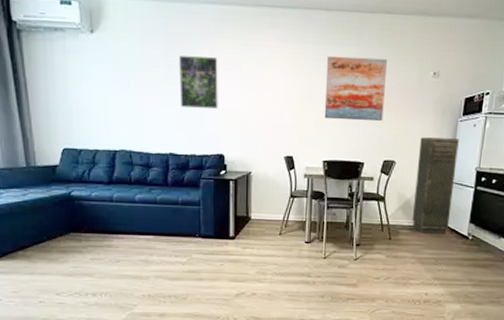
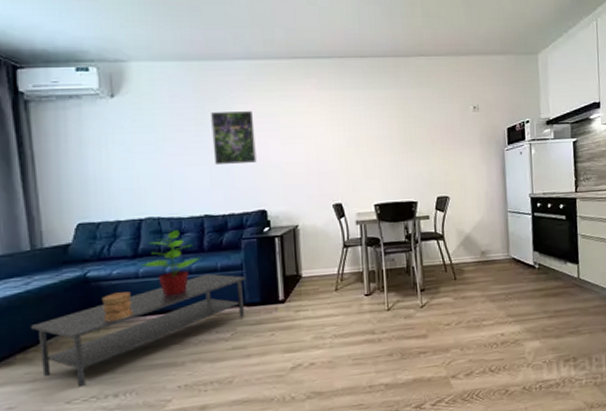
coffee table: none [27,205,203,284] -> present [30,273,247,388]
decorative box: none [83,212,108,235] -> present [102,291,133,322]
potted plant: none [115,162,164,220] -> present [141,229,200,296]
wall art: present [324,55,388,122] -> none [366,98,431,162]
storage cabinet: present [412,137,459,234] -> none [471,168,513,269]

